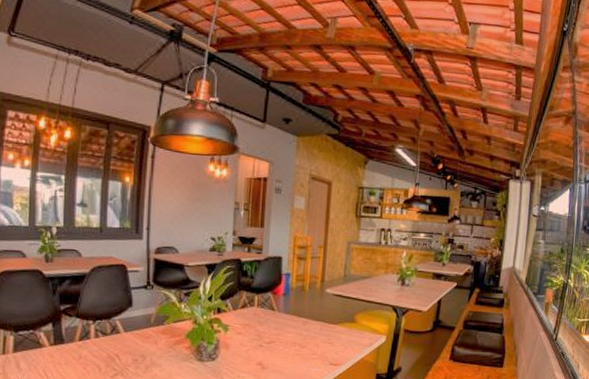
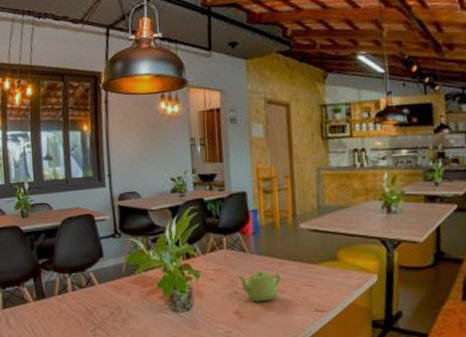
teapot: none [265,328,305,355] -> present [238,271,282,302]

